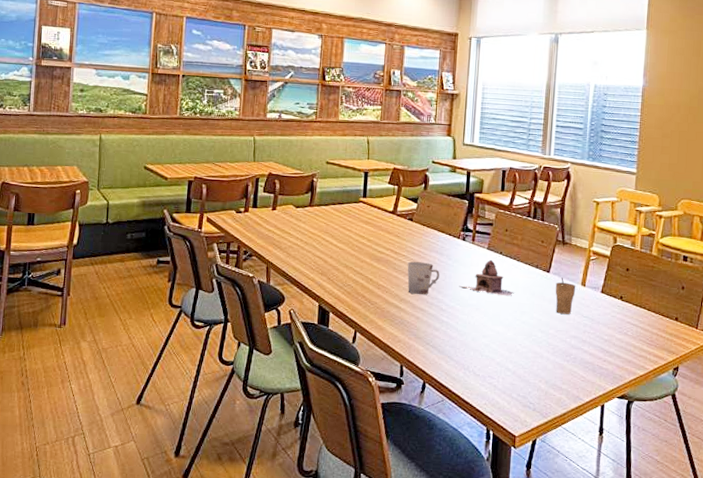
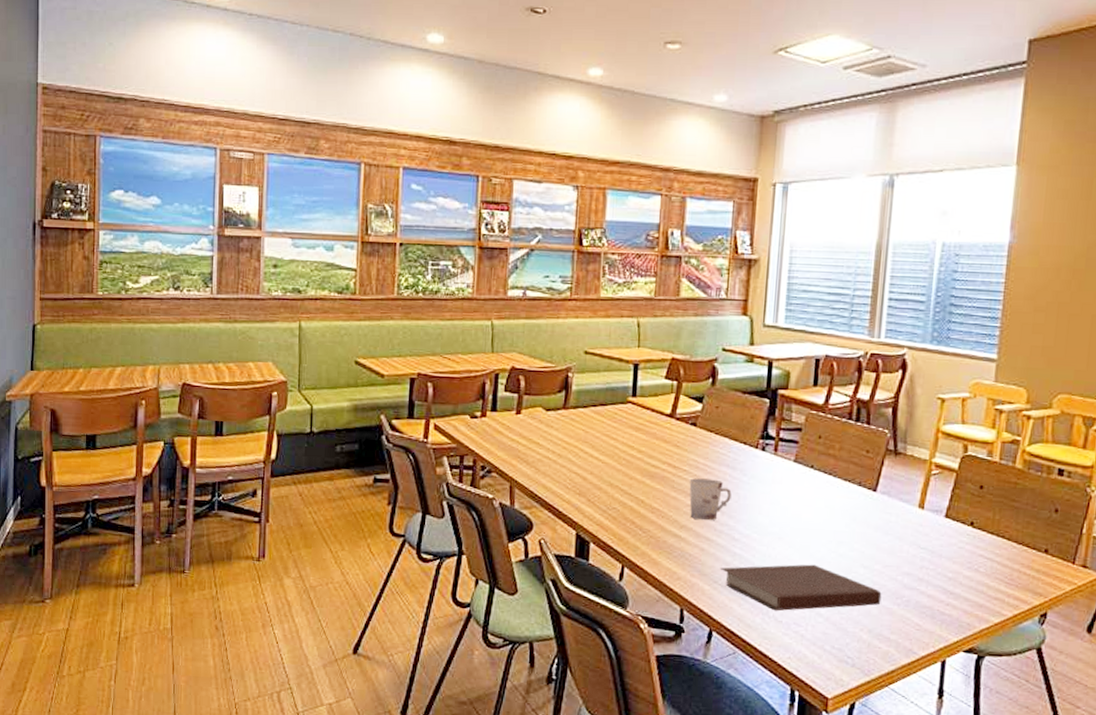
notebook: none [432,329,555,367] -> present [721,564,882,611]
teapot: present [459,259,515,296] -> none [756,475,830,522]
cup: present [555,277,576,314] -> none [883,498,912,545]

